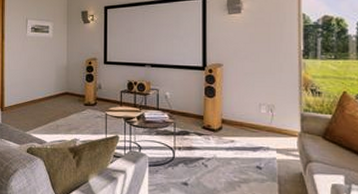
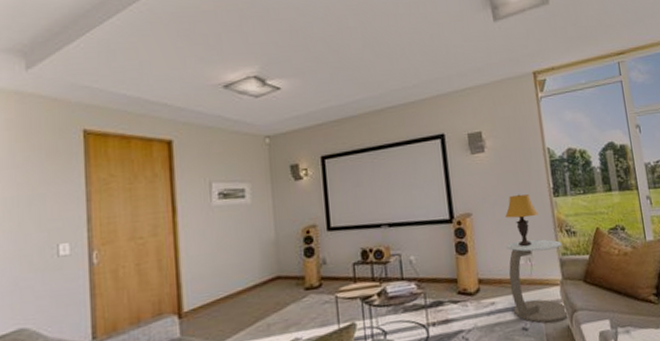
side table: none [250,92,306,167] -> present [506,239,568,323]
table lamp: none [253,53,285,99] -> present [505,194,538,247]

